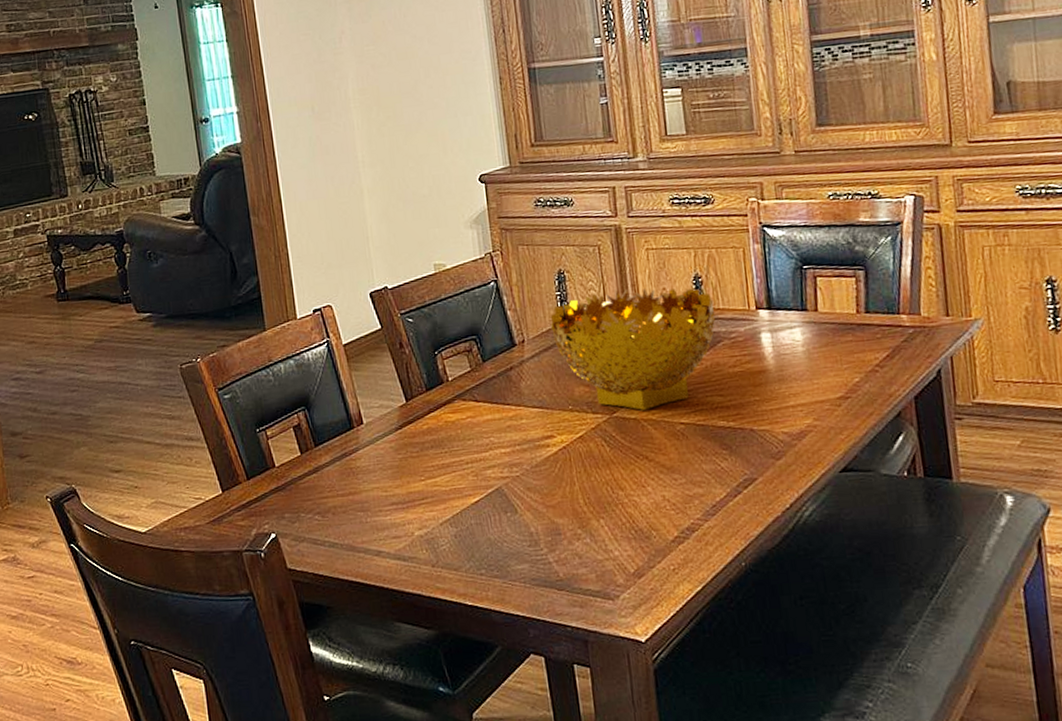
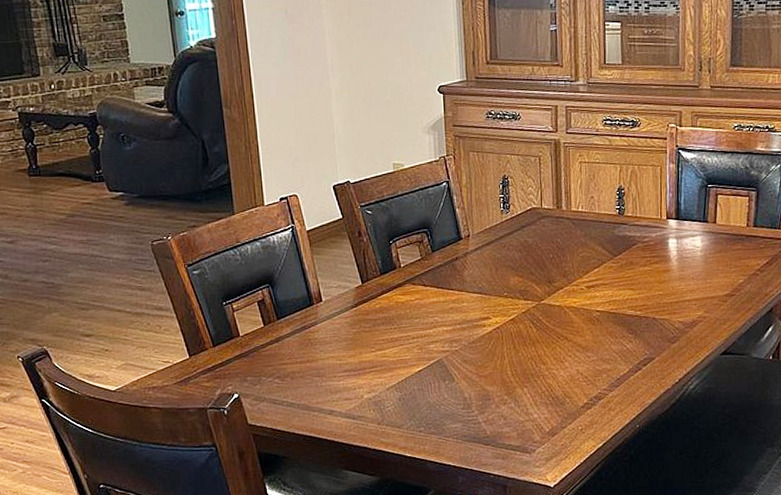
decorative bowl: present [550,288,716,410] -> none [492,195,633,299]

